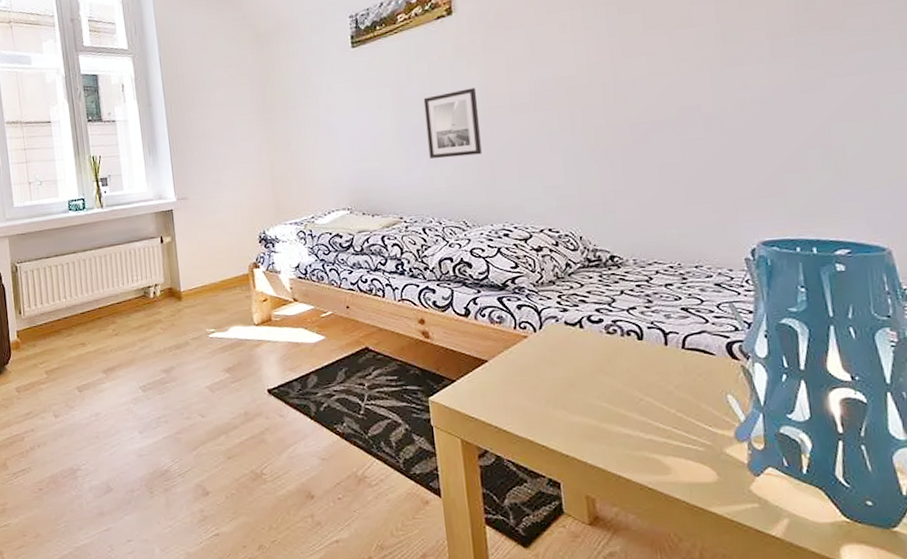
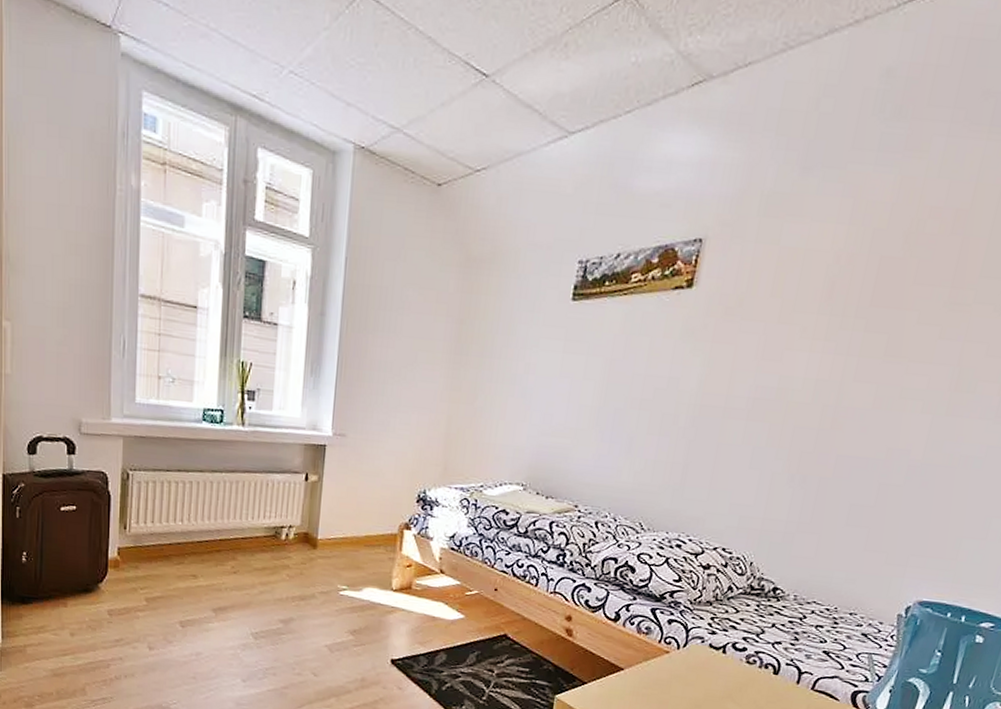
wall art: present [423,88,482,159] -> none [623,377,694,455]

